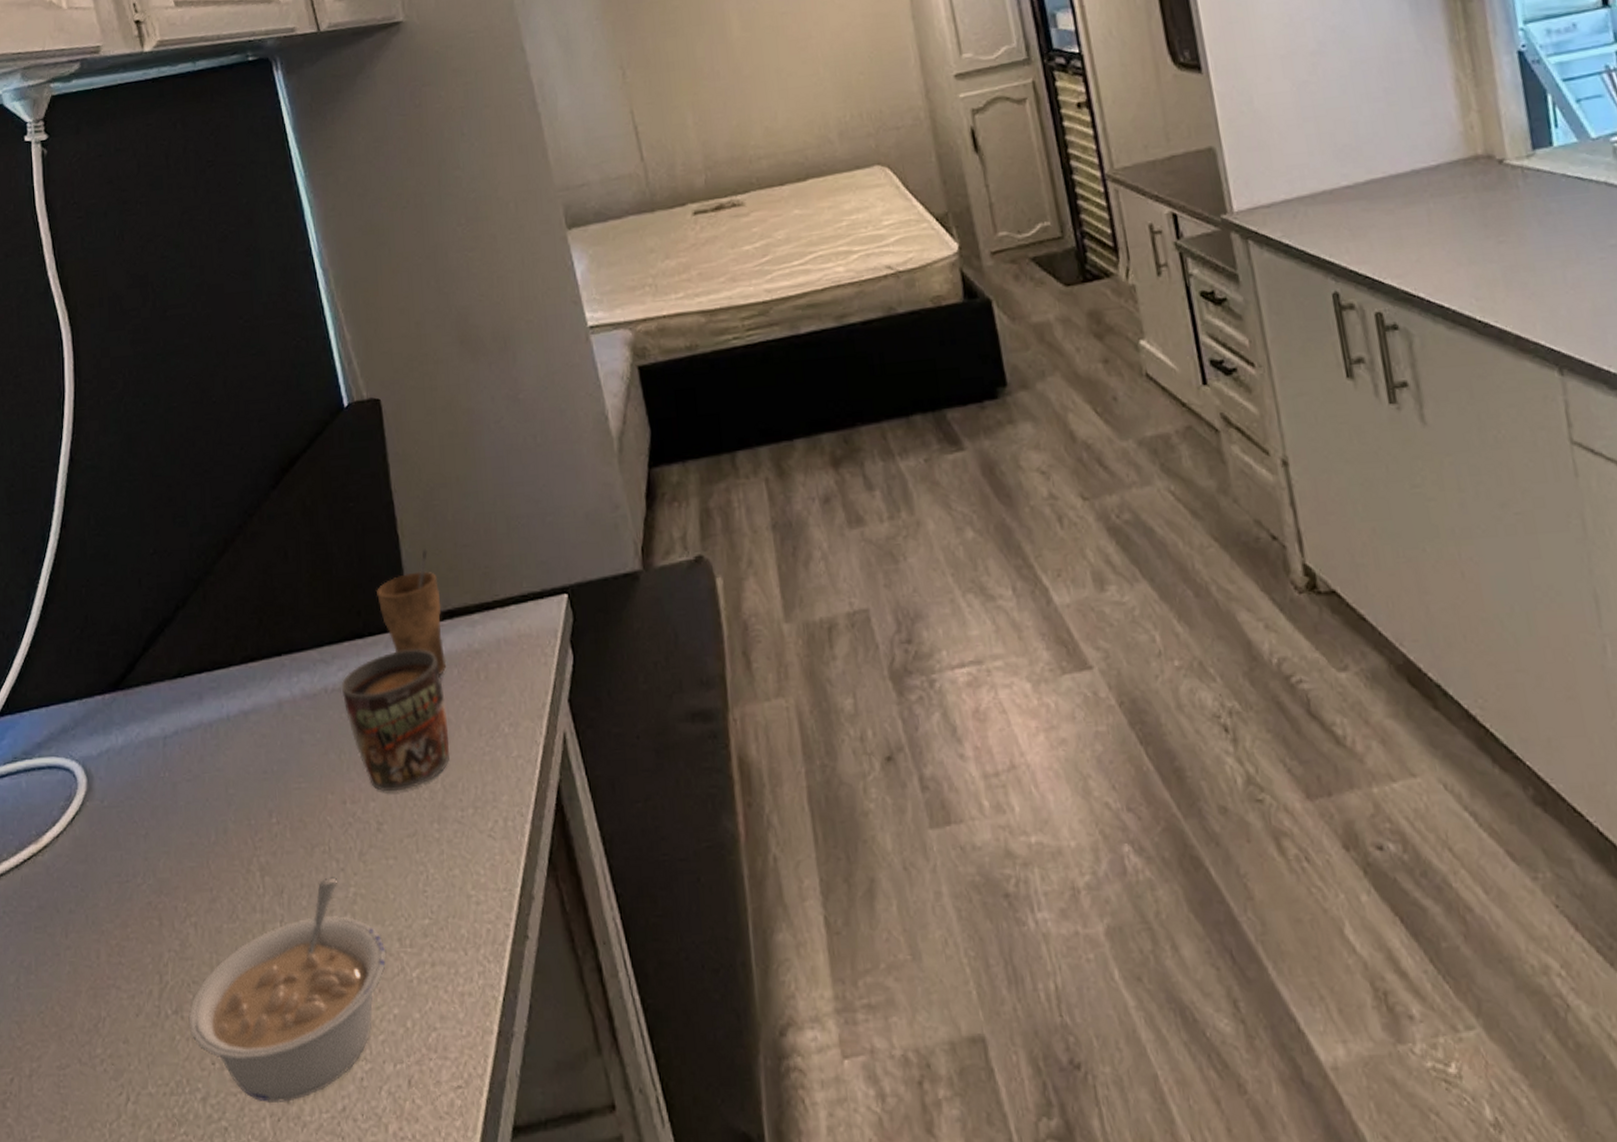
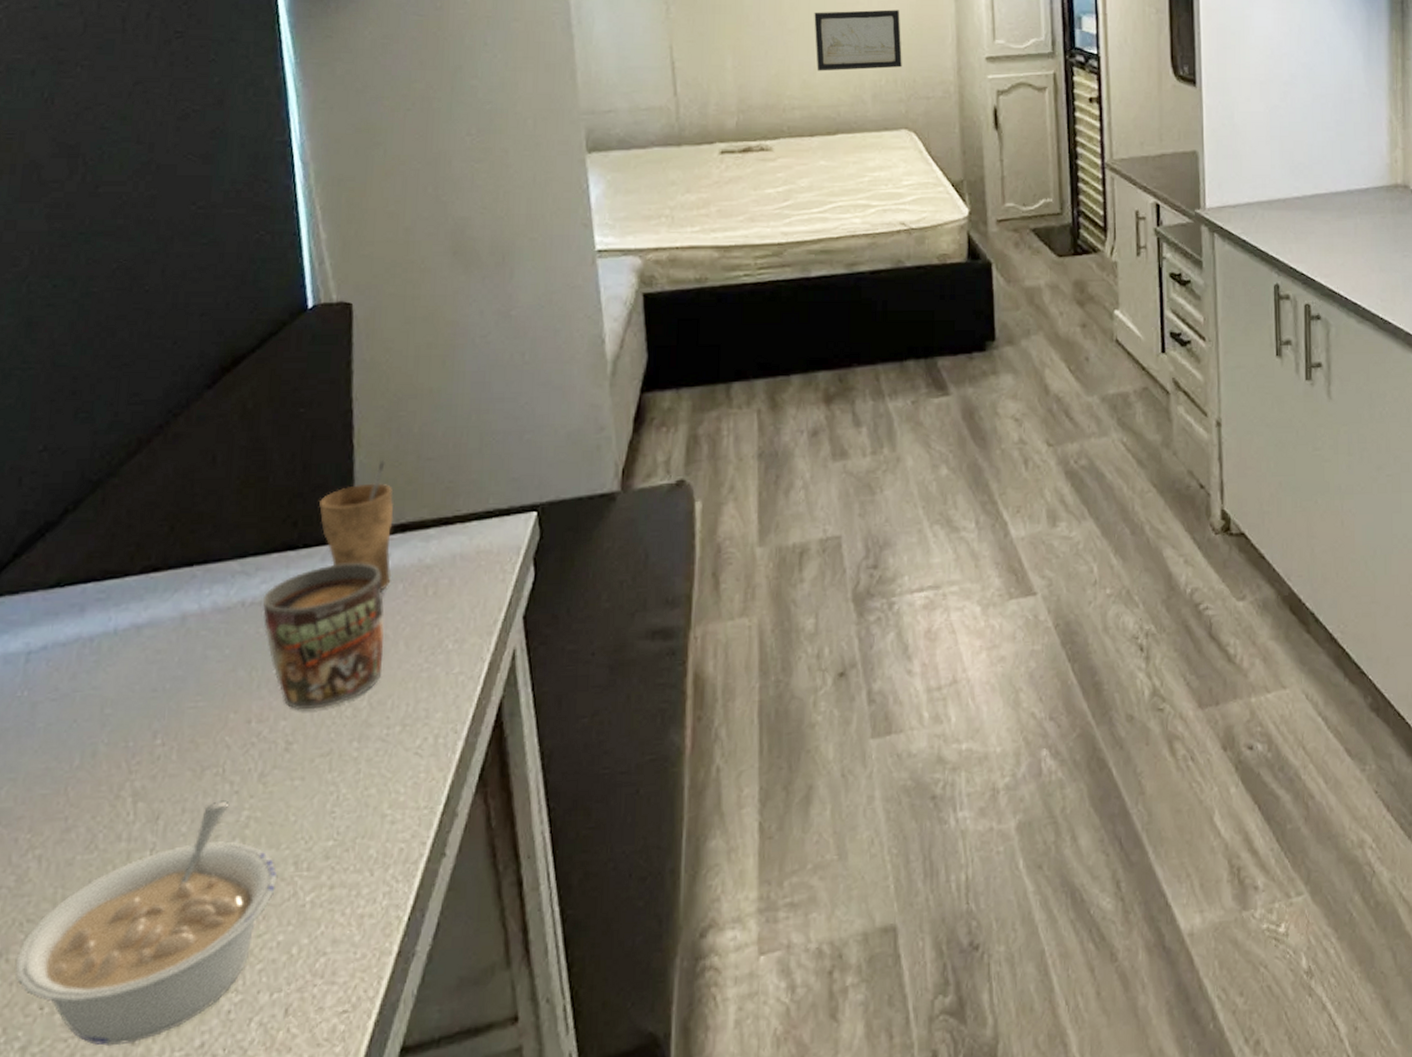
wall art: none [767,38,865,116] -> present [814,9,902,71]

